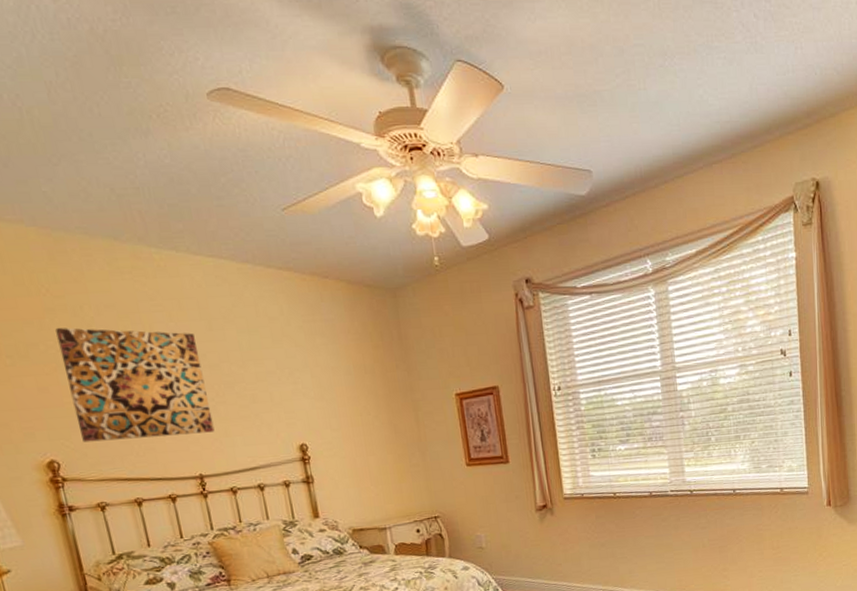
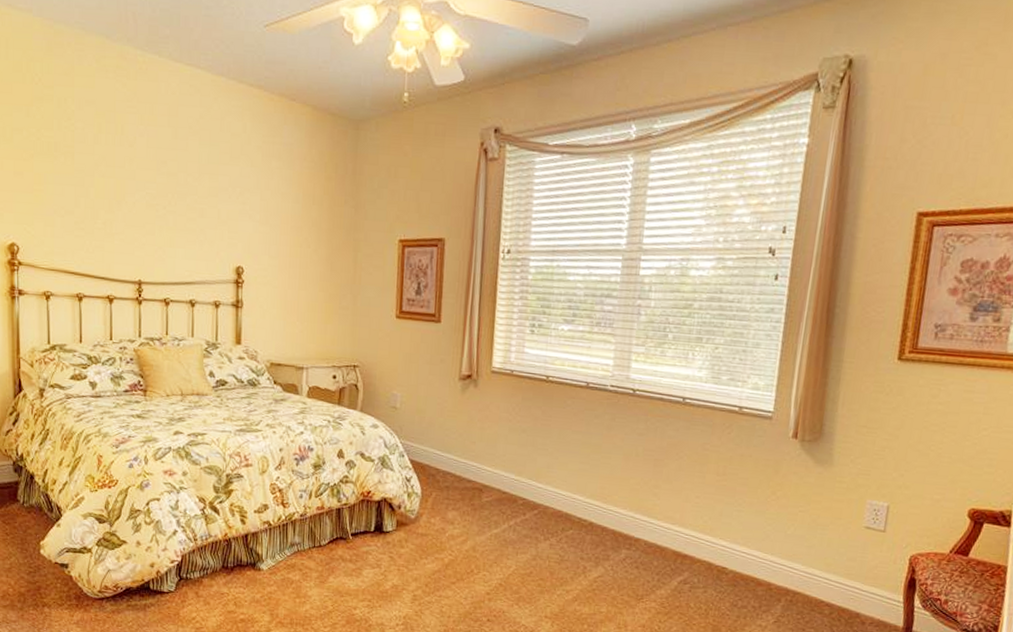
wall art: present [55,328,215,443] -> none [40,117,161,240]

